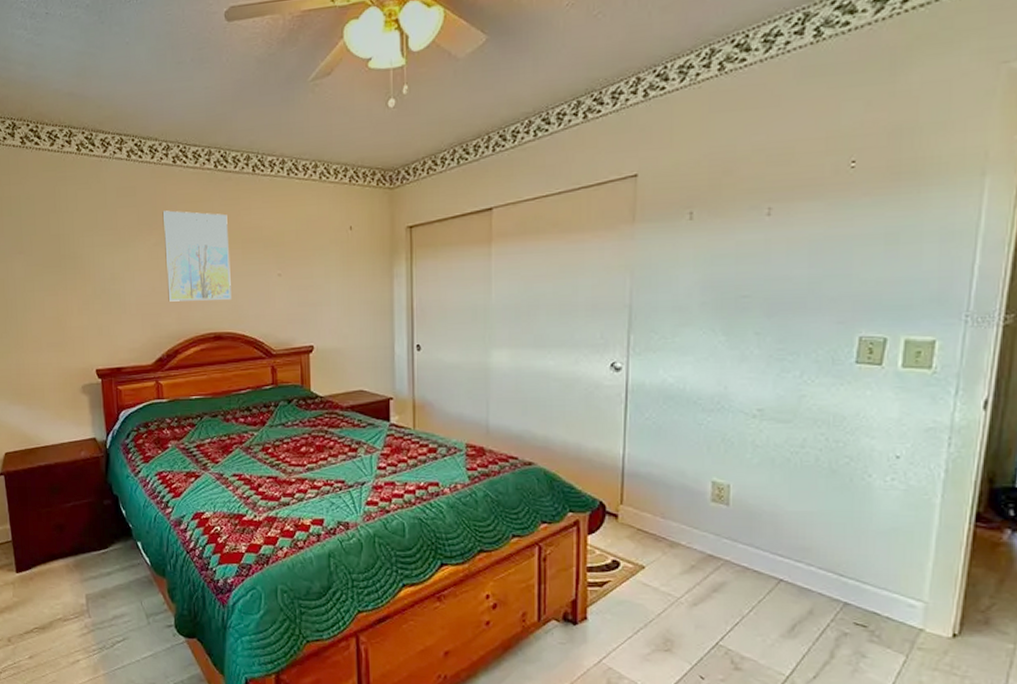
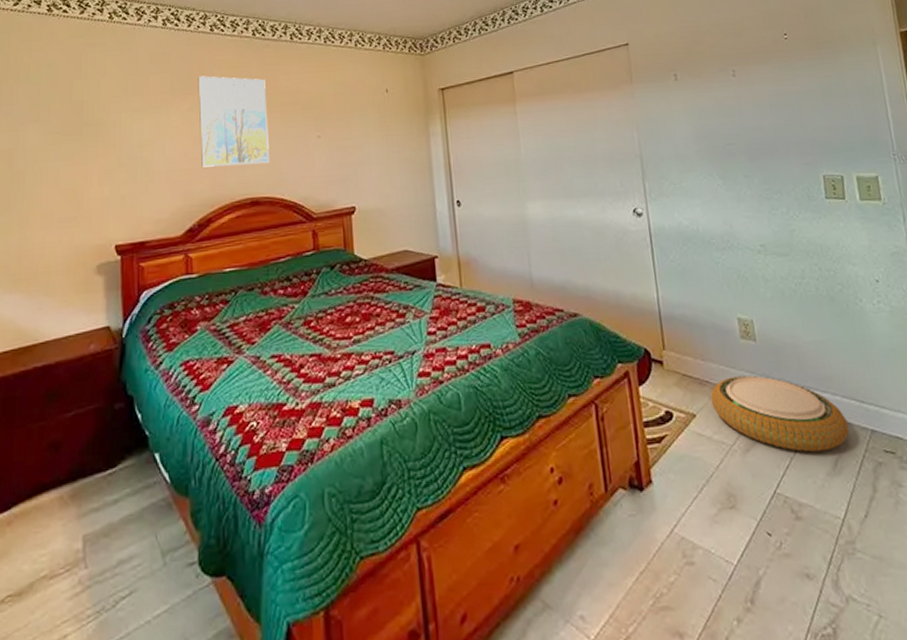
woven basket: none [665,536,817,615] -> present [710,375,849,452]

